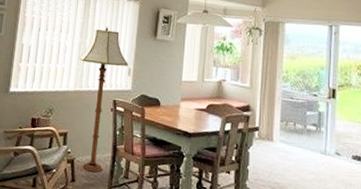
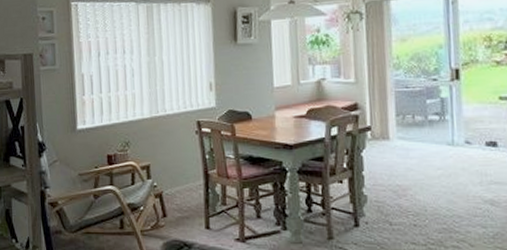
floor lamp: present [79,26,128,173] -> none [150,38,208,204]

